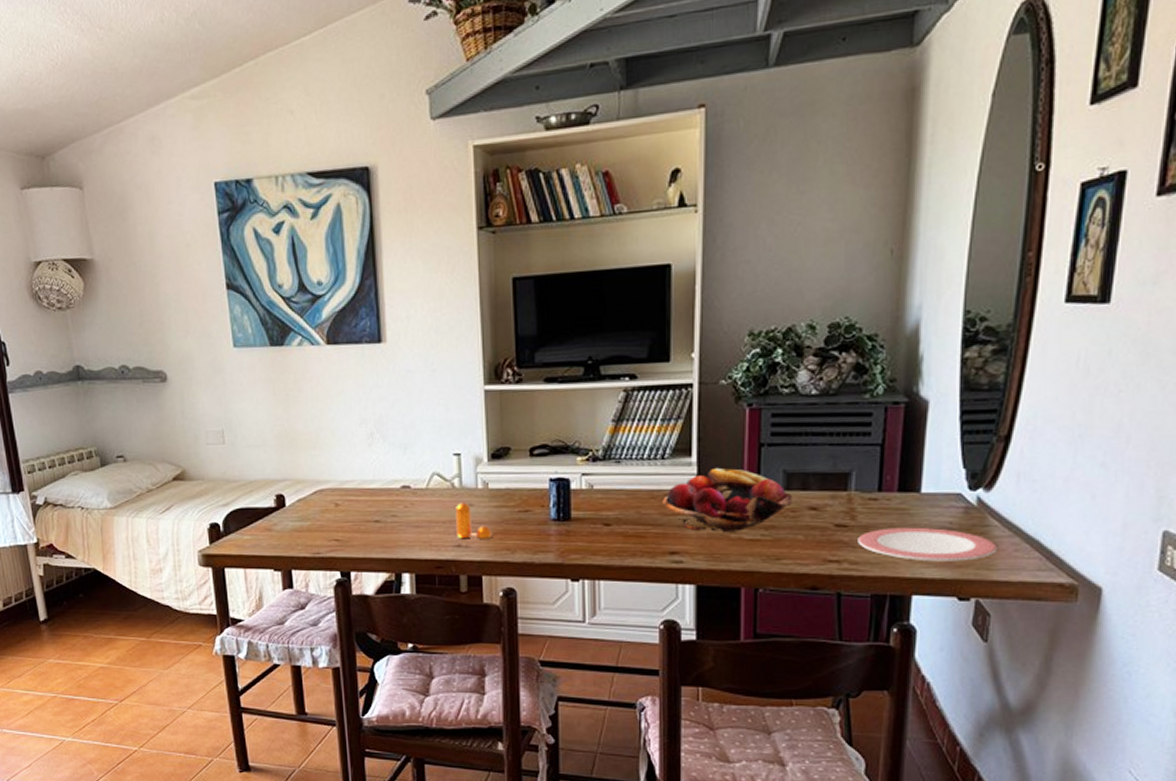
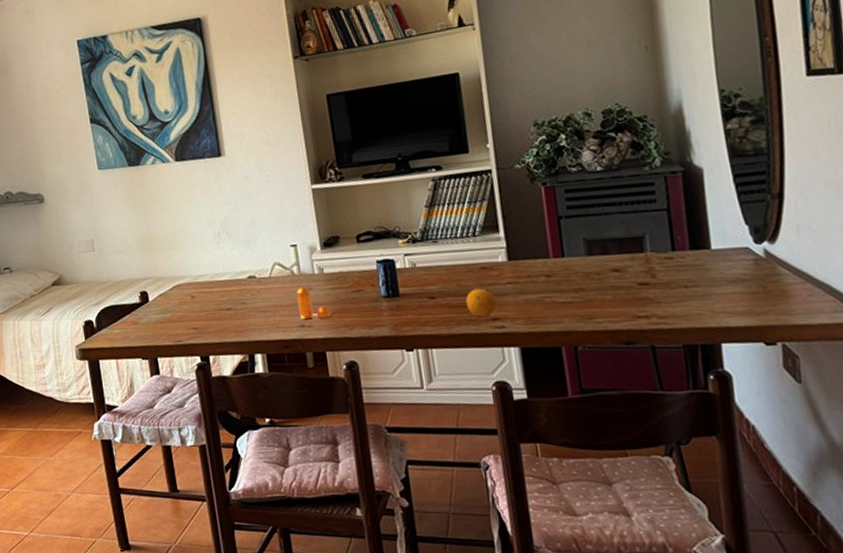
fruit: none [643,517,677,550] -> present [465,288,497,317]
fruit basket: present [662,467,792,532] -> none [479,240,595,298]
plate: present [858,527,998,562] -> none [661,280,793,311]

